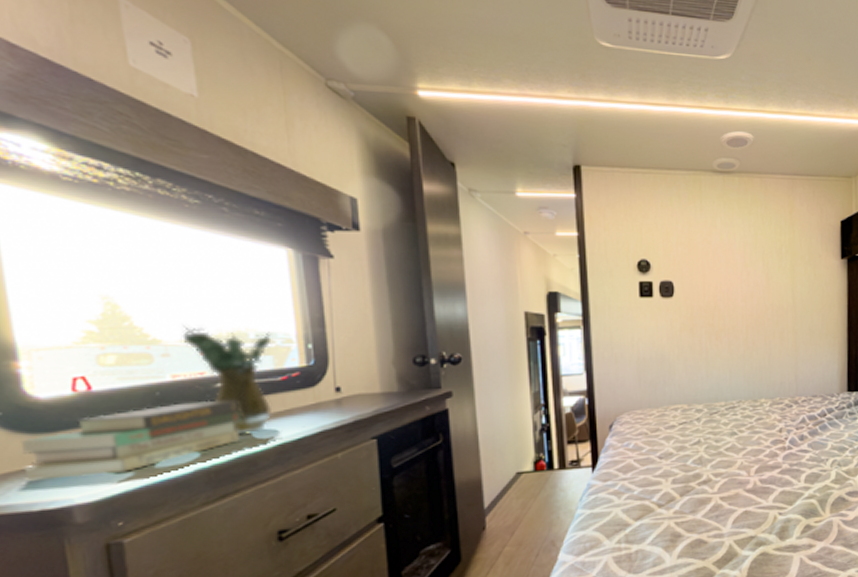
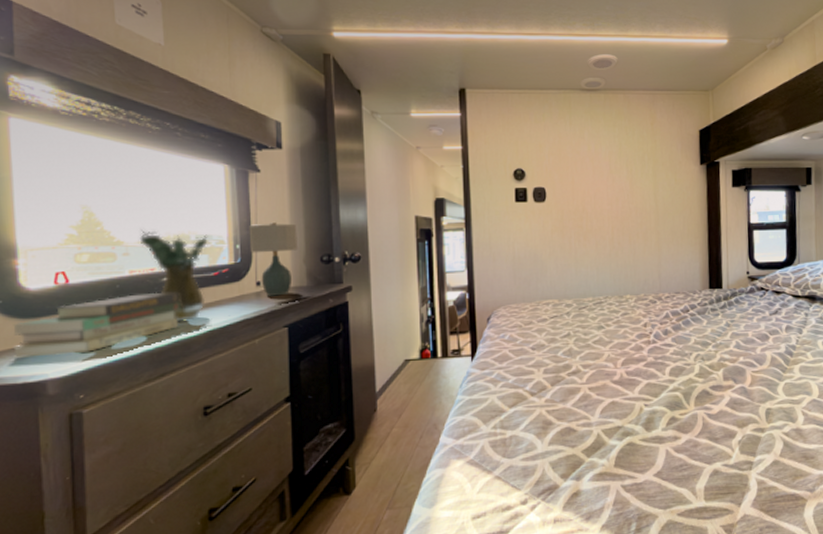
table lamp: none [323,318,386,404] -> present [249,222,298,296]

